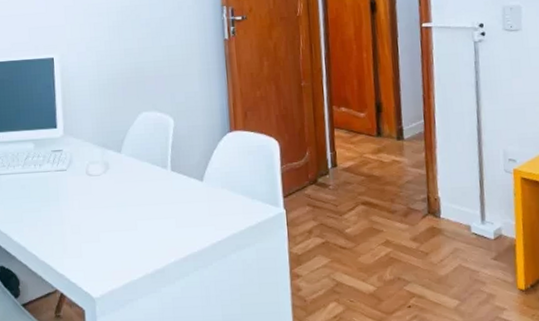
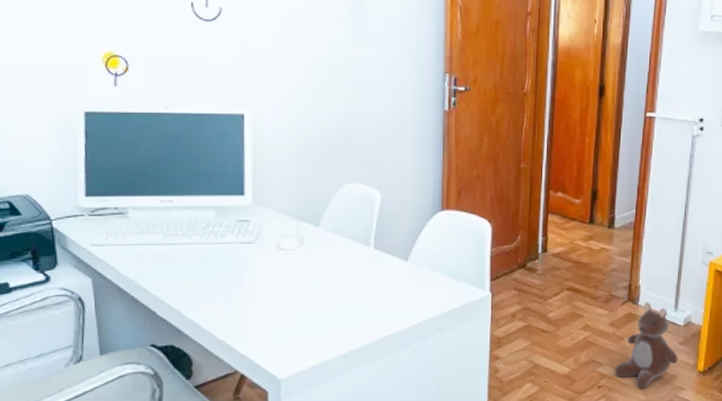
teddy bear: none [423,214,494,309] -> present [614,301,678,389]

